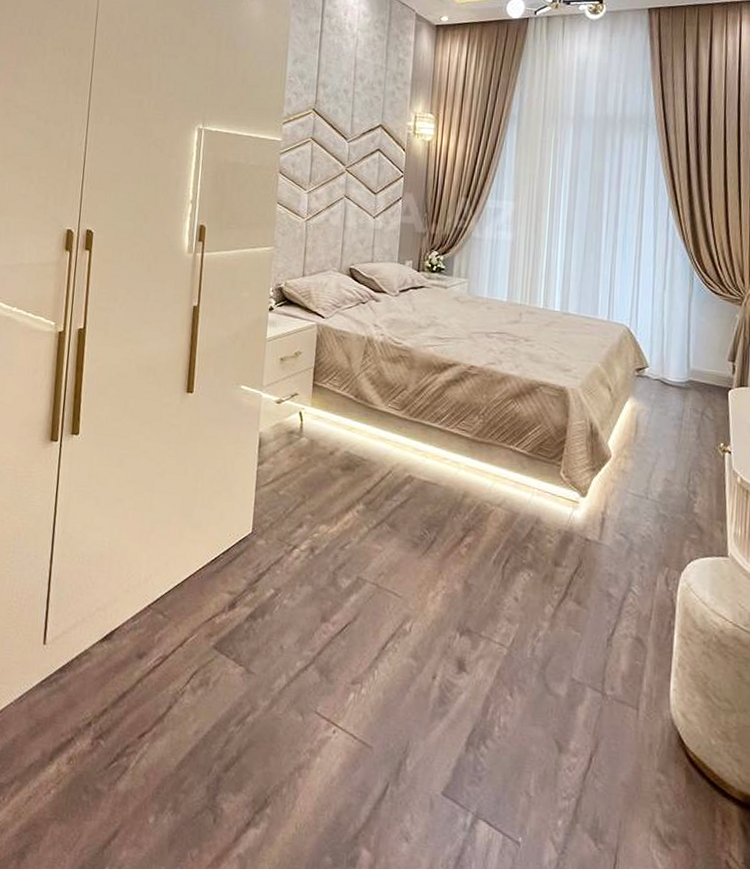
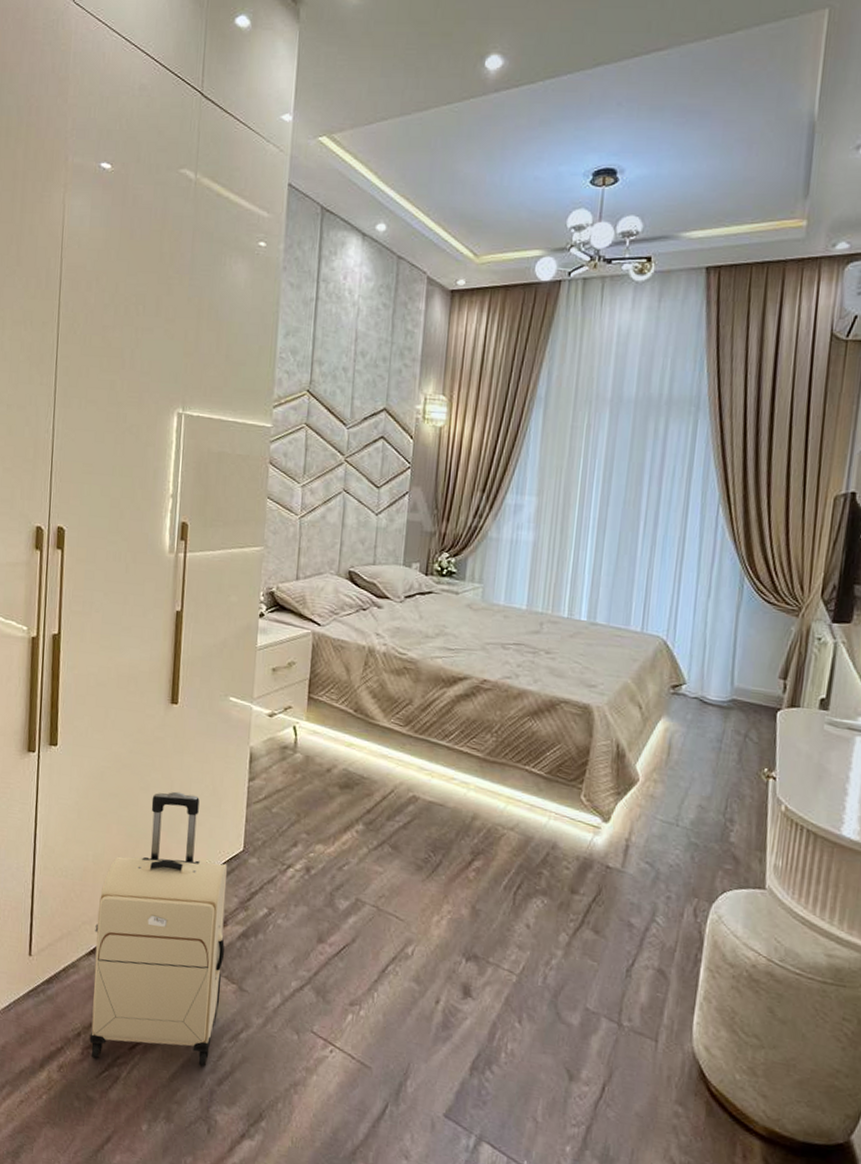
suitcase: none [99,476,237,753] -> present [89,791,228,1067]

